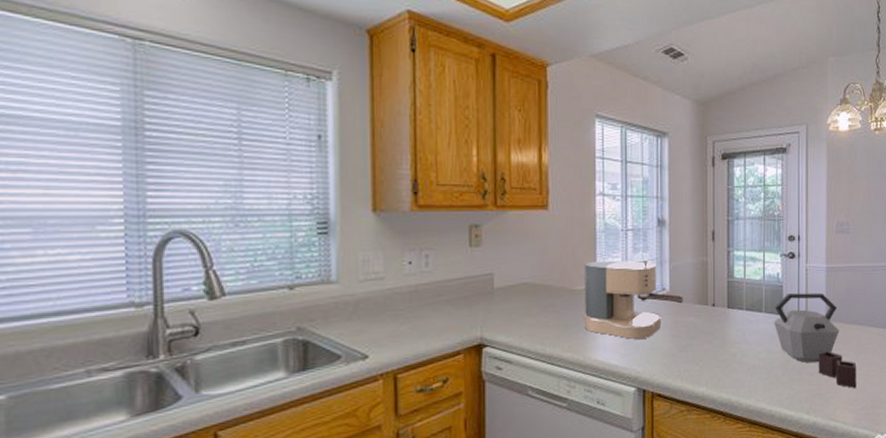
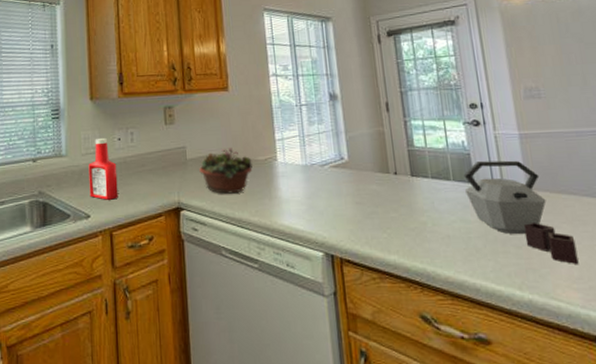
ketchup bottle: none [367,261,406,337] -> present [88,138,118,200]
succulent planter: none [508,275,570,328] -> present [199,147,254,194]
coffee maker: present [583,258,683,339] -> none [264,130,363,205]

